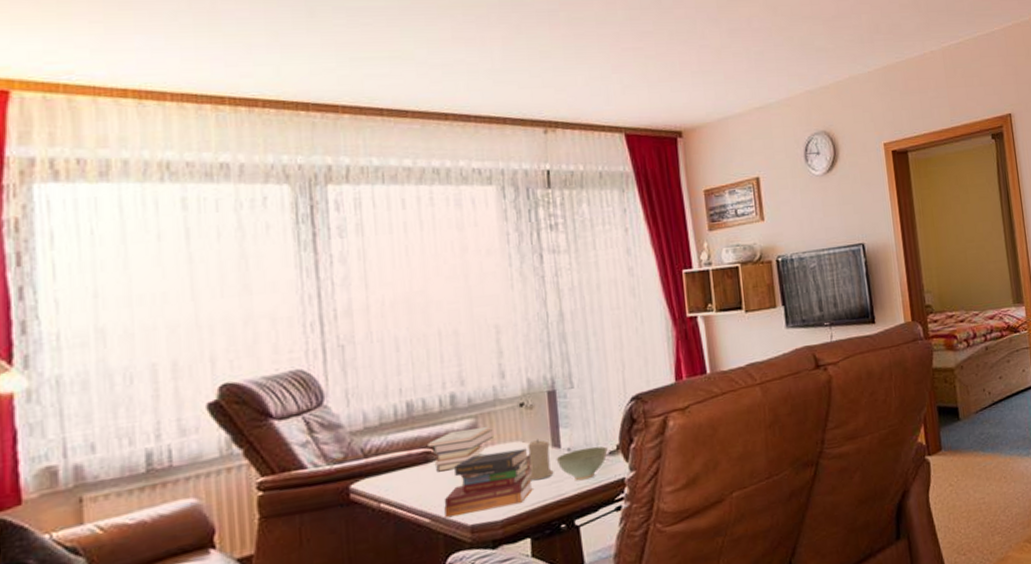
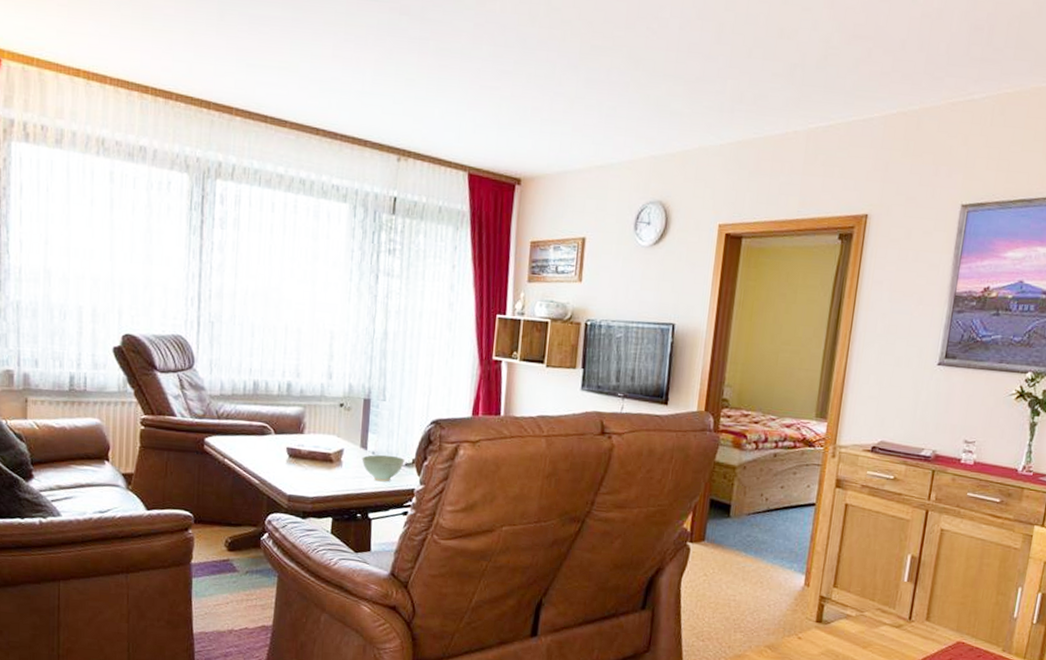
books: present [428,427,493,472] -> none [265,414,316,446]
books: present [444,448,533,518] -> none [270,439,341,488]
candle: present [526,439,554,481] -> none [336,437,359,473]

